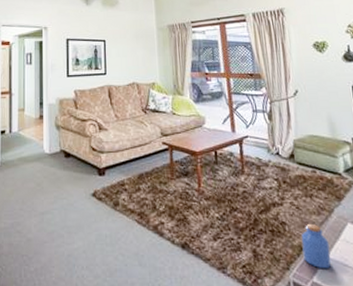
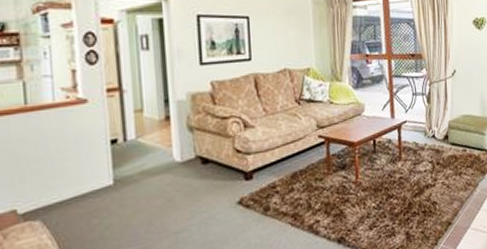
jar: present [301,223,332,269] -> none [449,199,473,239]

